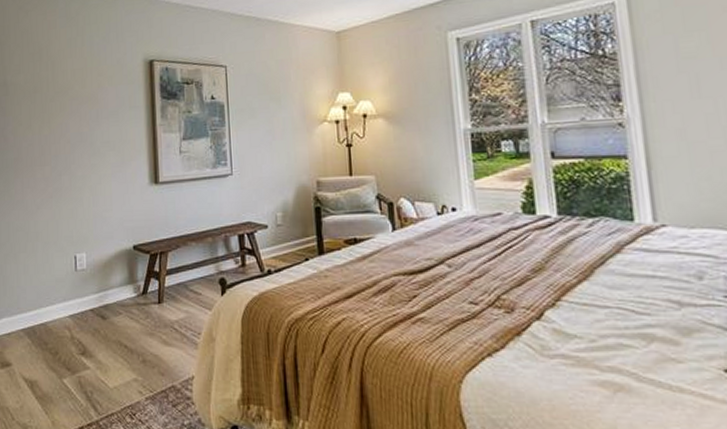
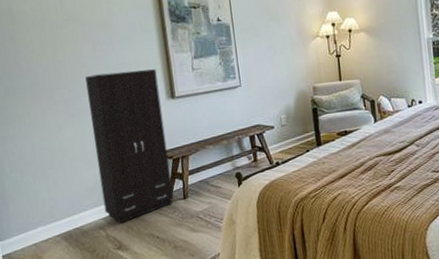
cabinet: none [68,149,148,325] -> present [85,69,174,224]

